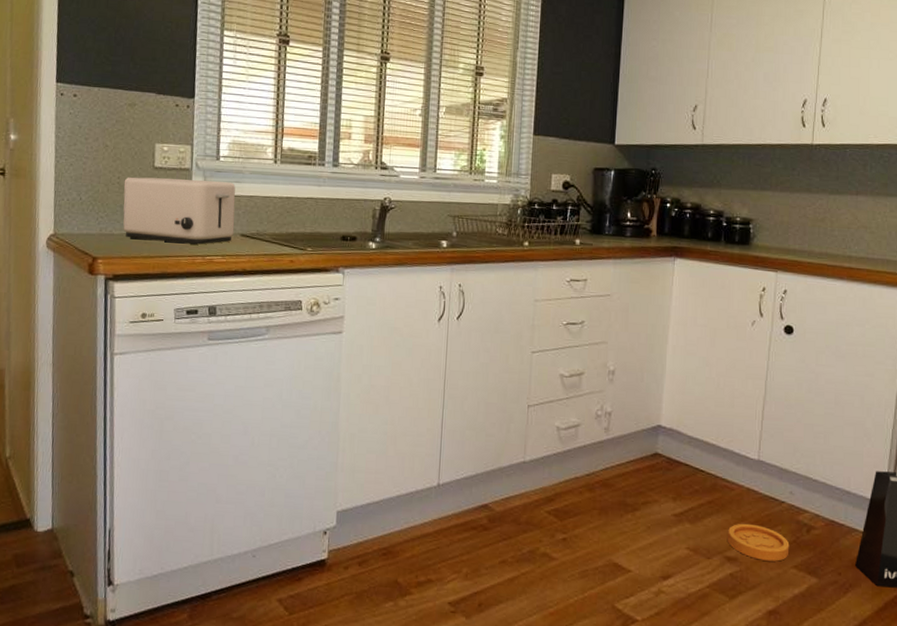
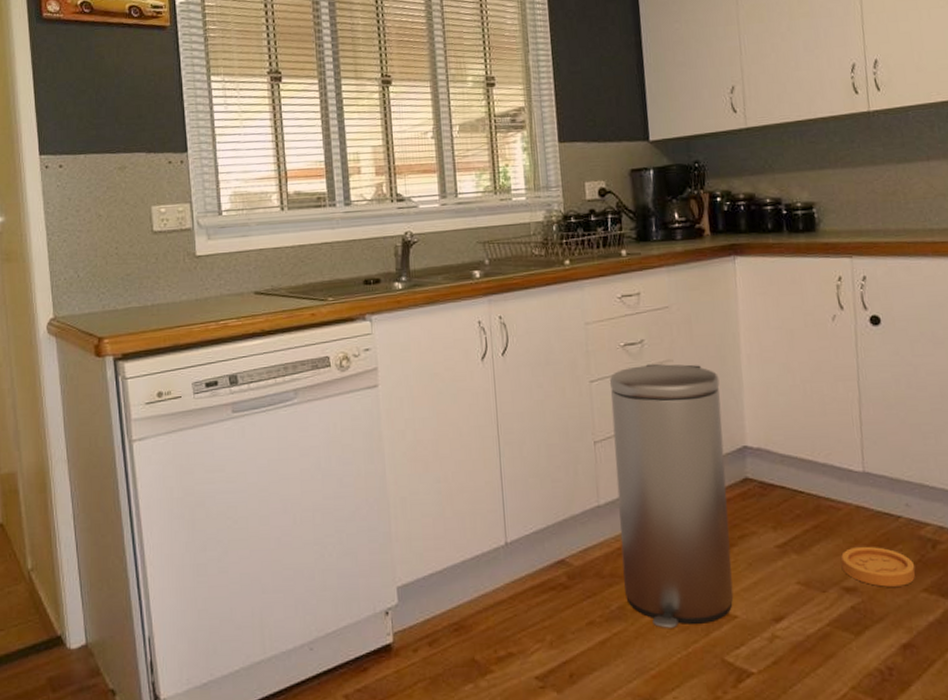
toaster: present [123,176,236,246] -> none [122,237,247,313]
pedal bin: none [537,343,645,575] -> present [609,363,734,630]

